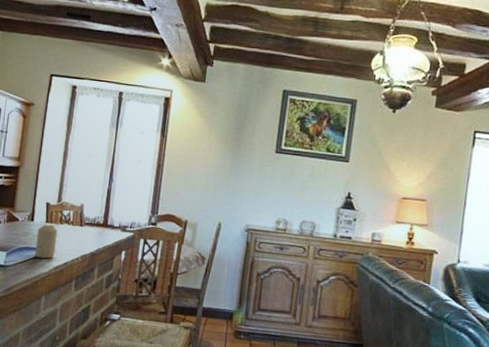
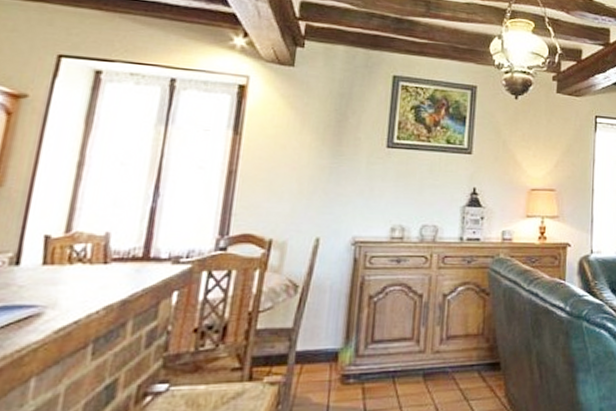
candle: present [35,224,58,259] -> none [19,268,64,319]

